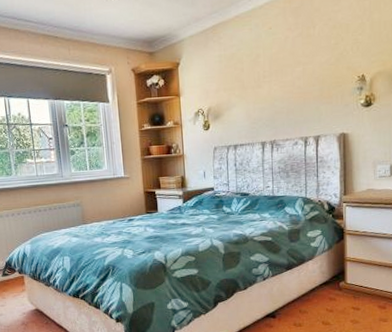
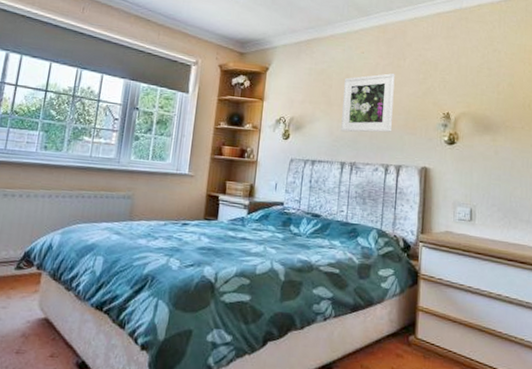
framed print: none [254,45,307,113] -> present [341,73,395,133]

